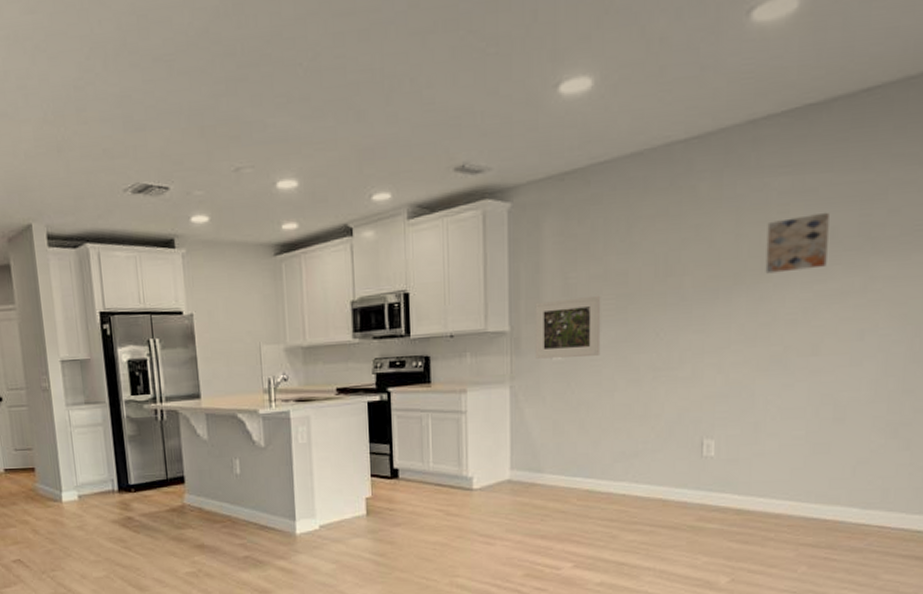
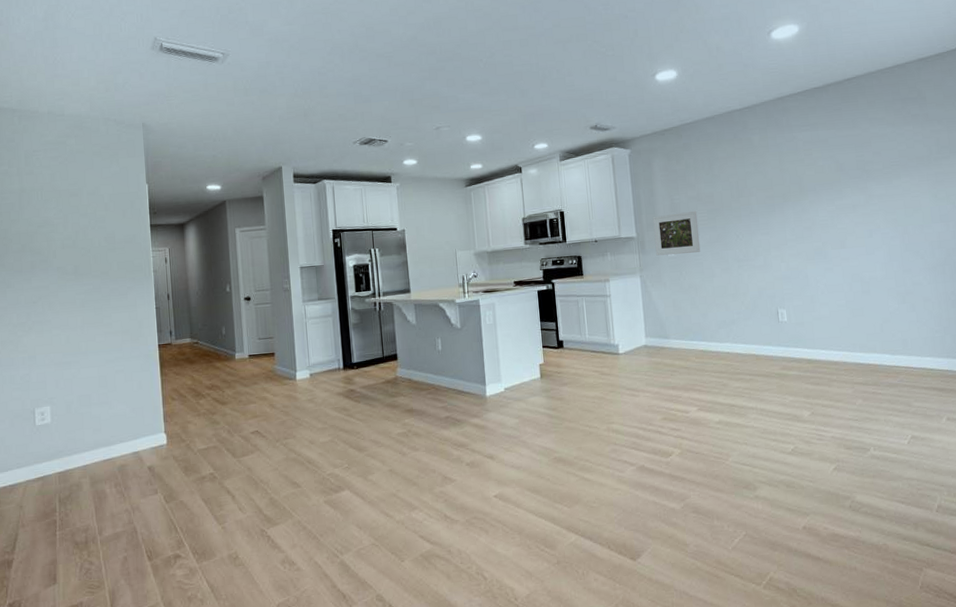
wall art: present [765,212,829,274] -> none [799,154,841,194]

